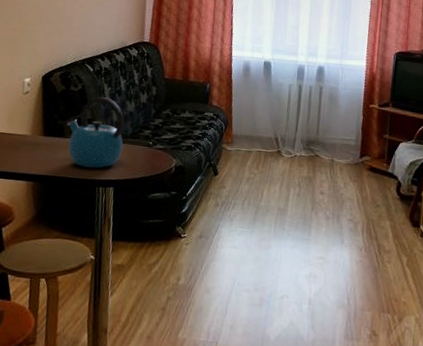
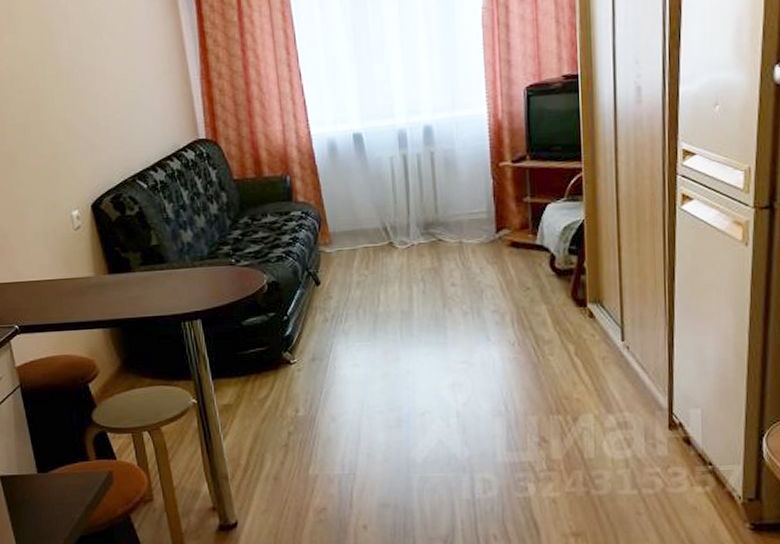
kettle: present [66,96,125,169] -> none [130,216,202,302]

